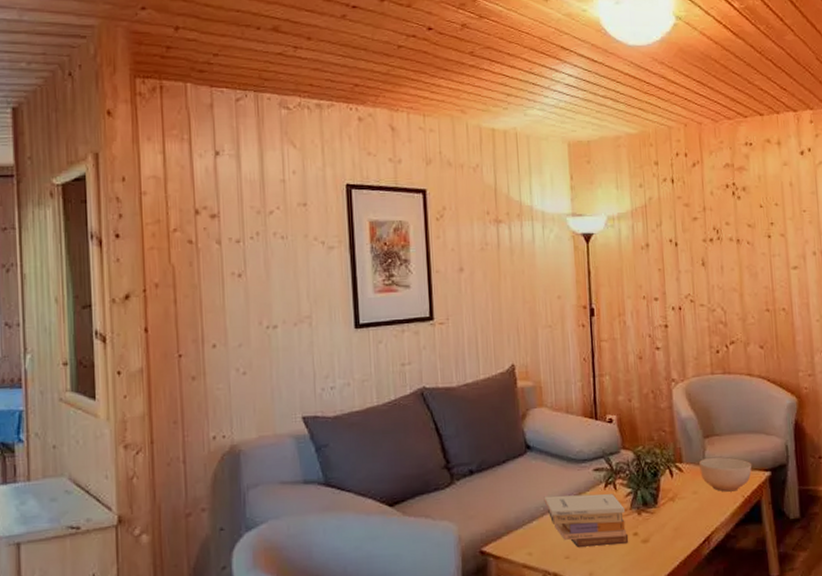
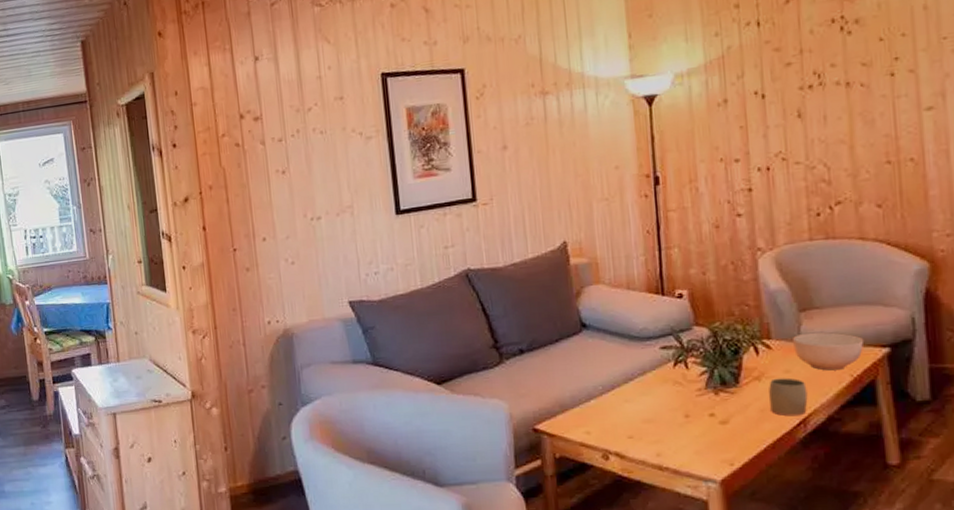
books: present [544,493,629,547] -> none [602,372,704,427]
mug: none [680,498,711,535] -> present [768,377,808,417]

